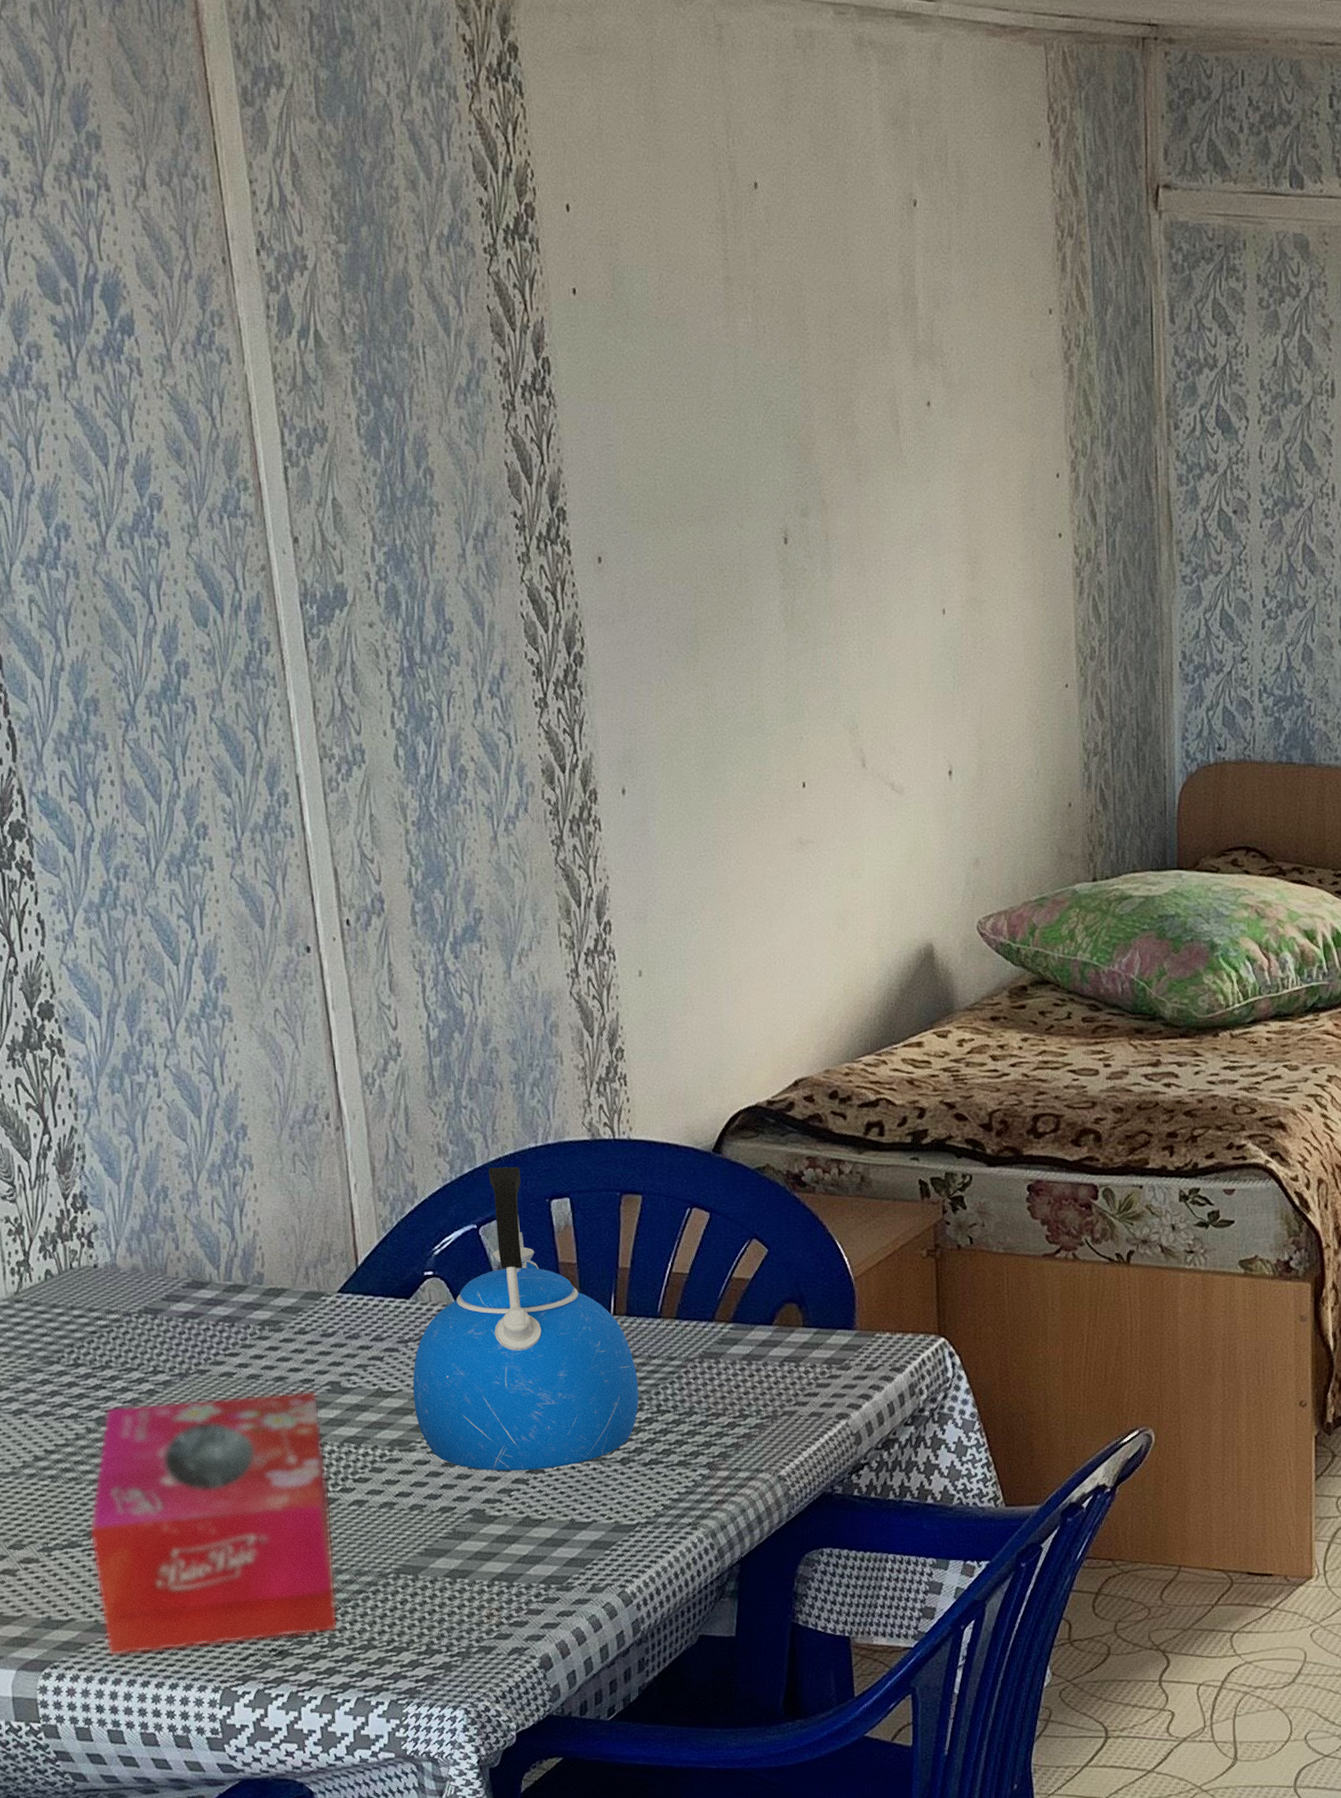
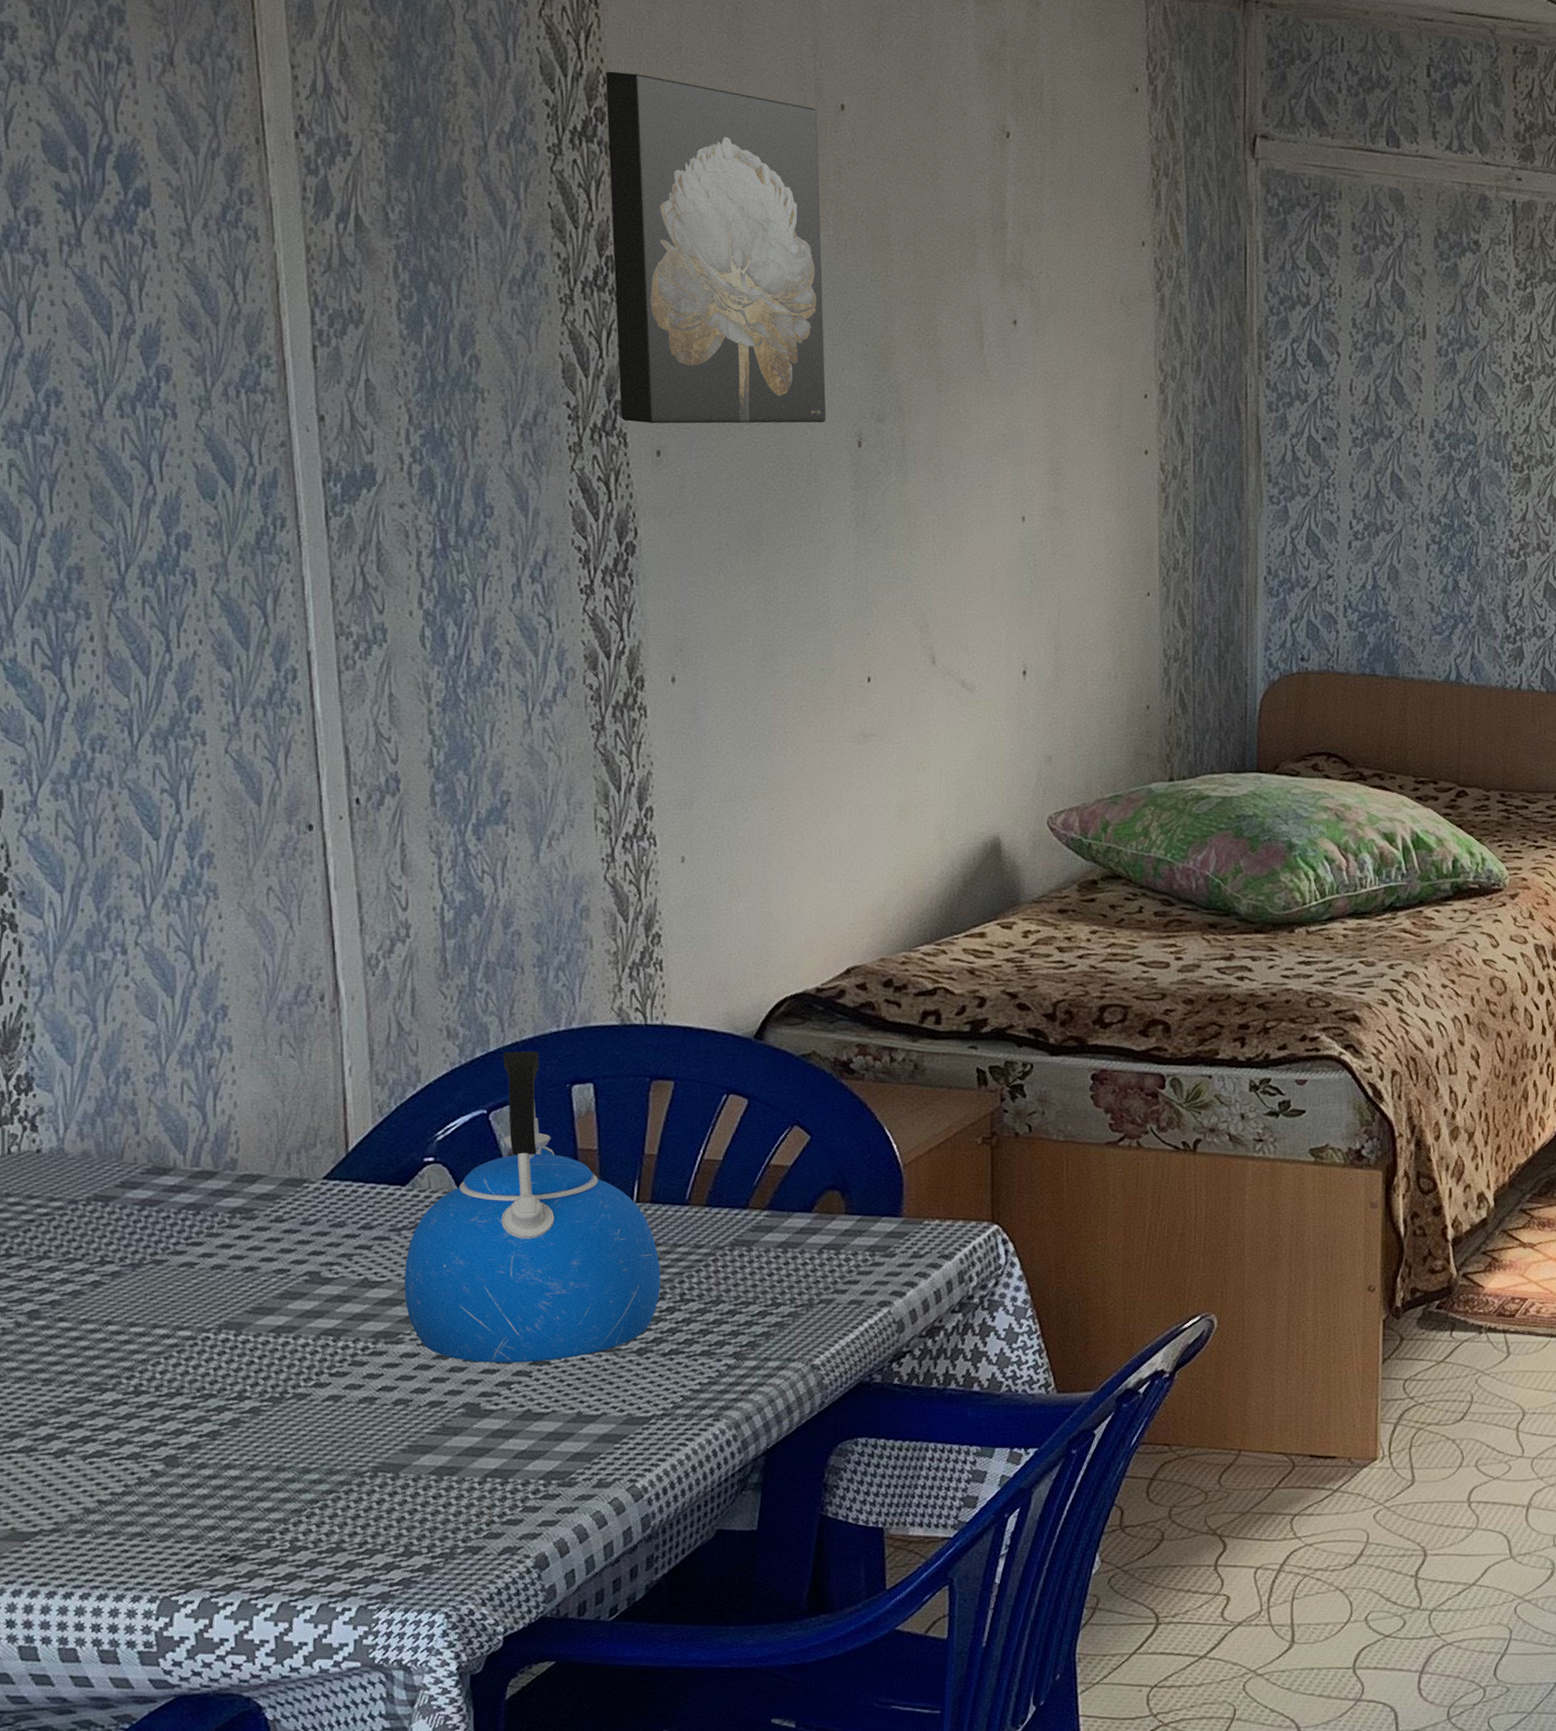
tissue box: present [89,1390,338,1656] -> none [11,1281,303,1566]
wall art: none [532,164,753,530] -> present [605,71,827,424]

